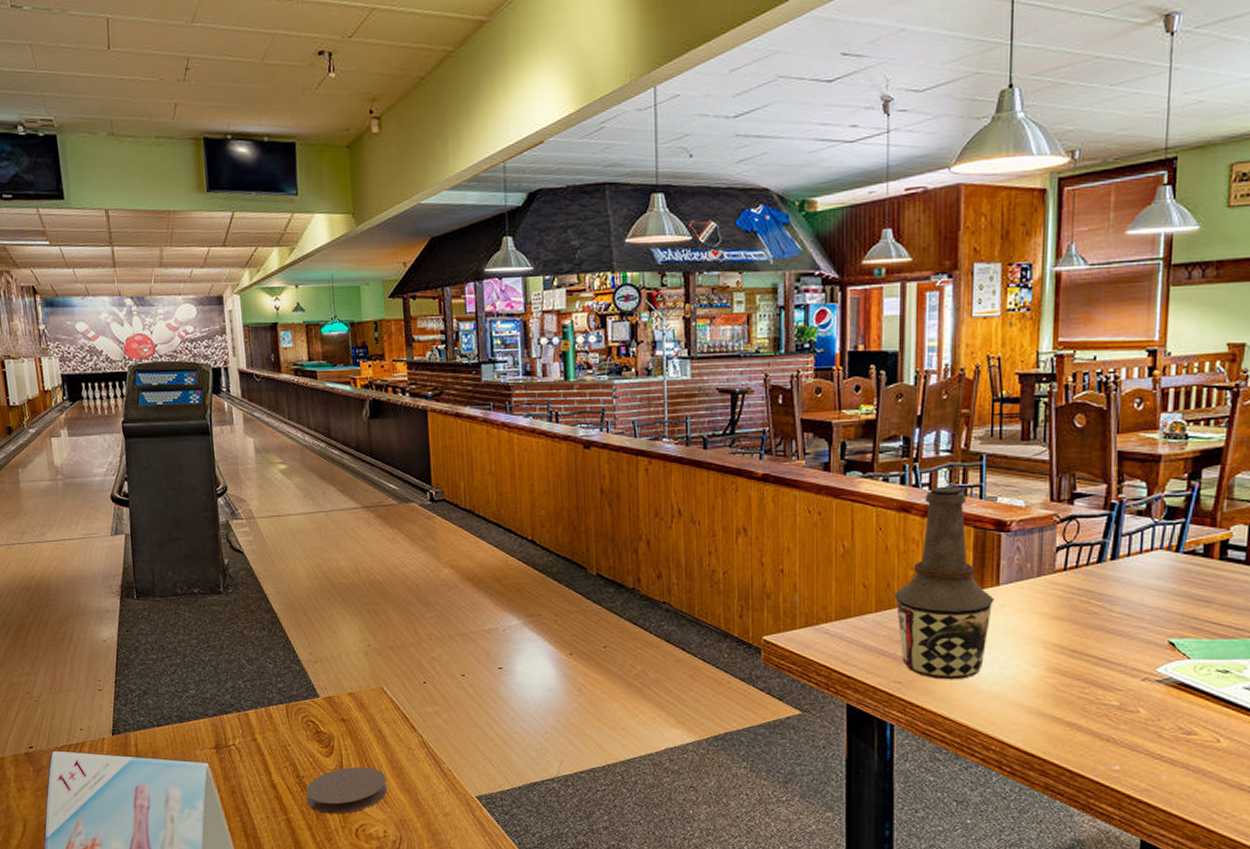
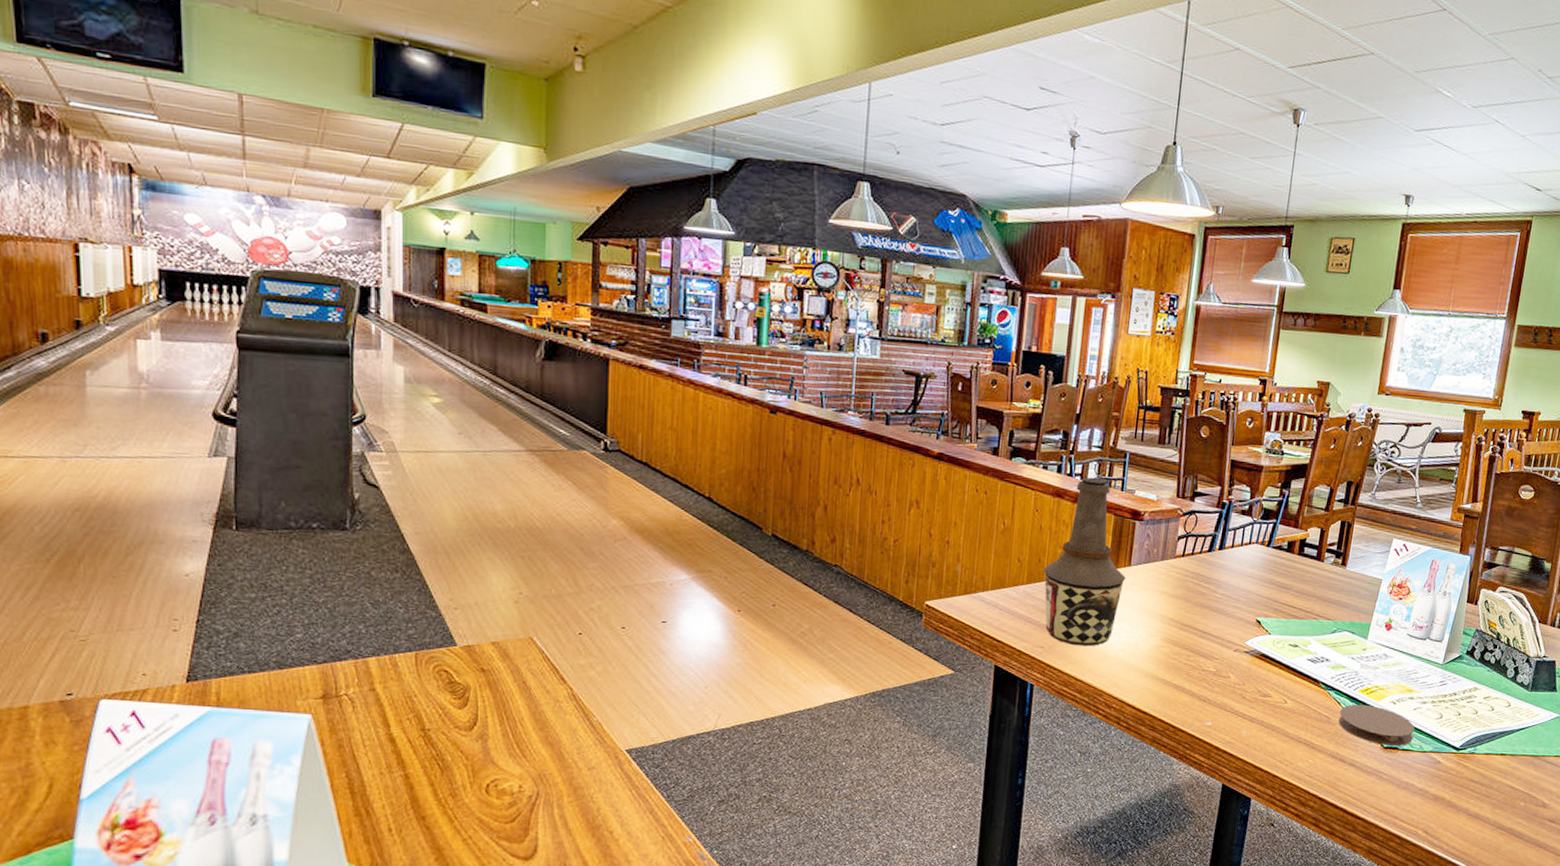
coaster: present [306,766,388,814] -> none [431,719,528,769]

